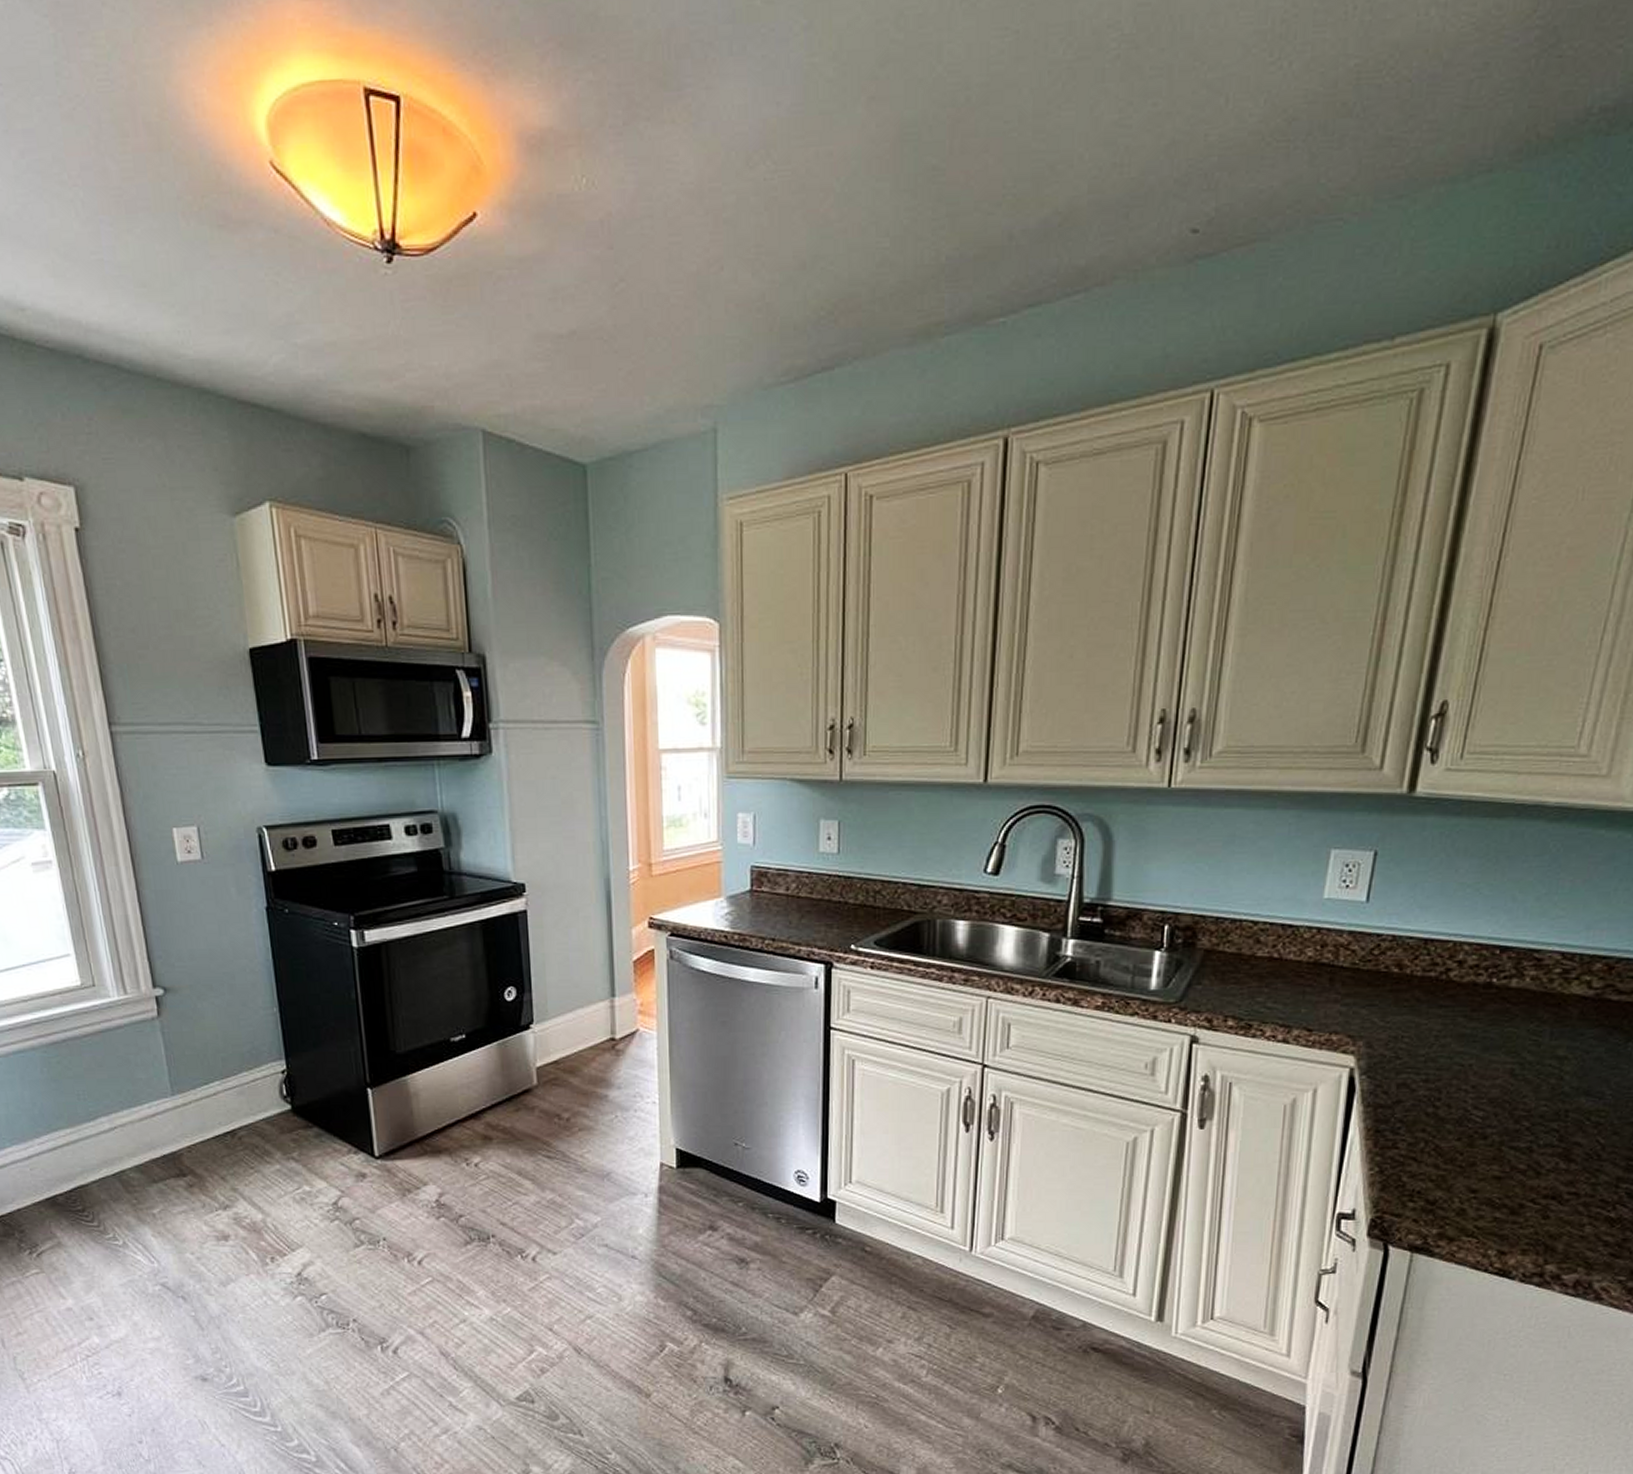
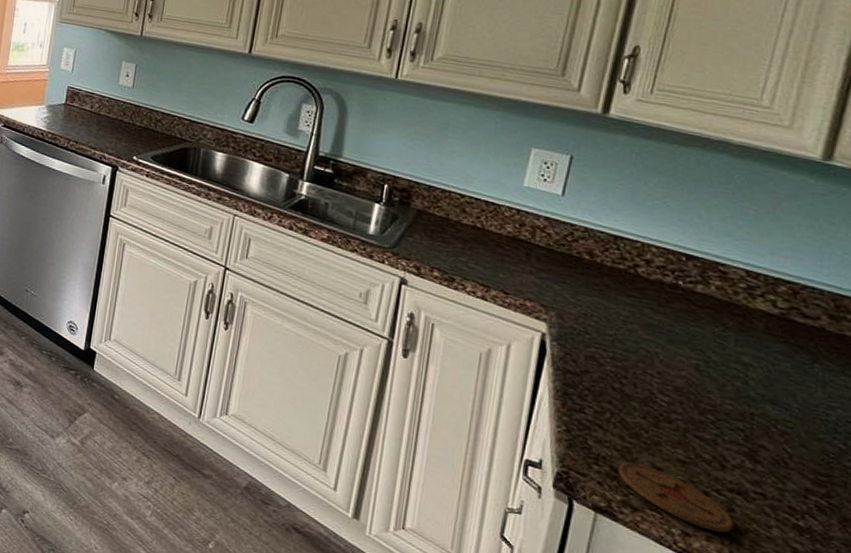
coaster: none [1433,1191,1548,1244] -> present [617,462,734,533]

